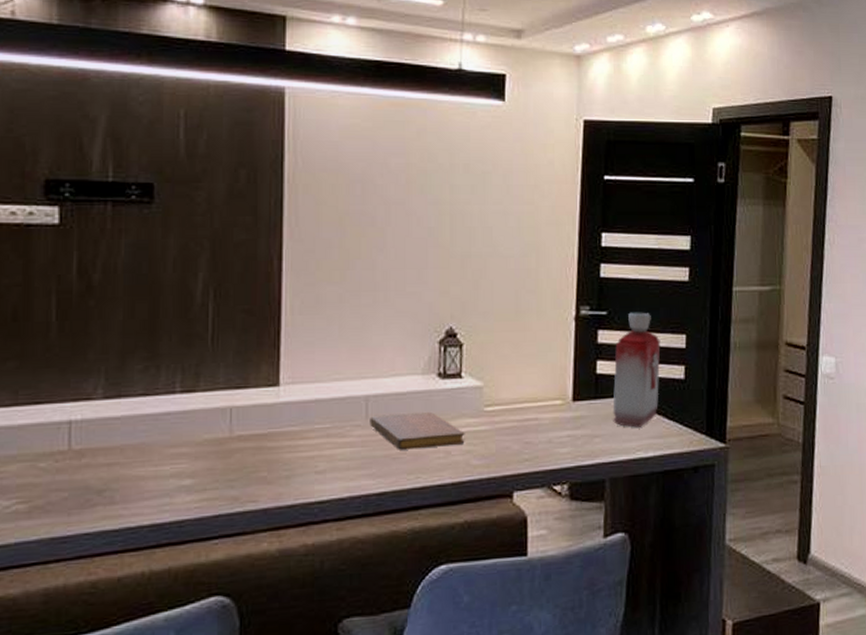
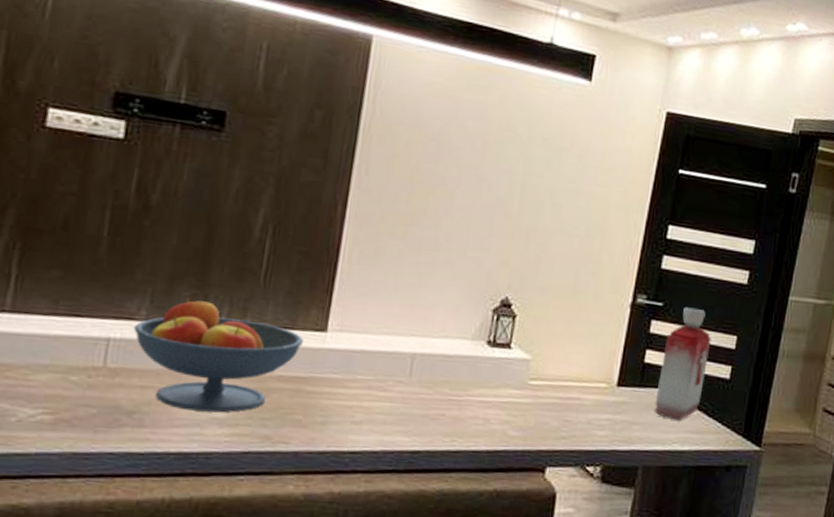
fruit bowl: none [92,371,257,482] -> present [133,298,303,413]
notebook: present [370,411,465,450] -> none [412,373,507,414]

